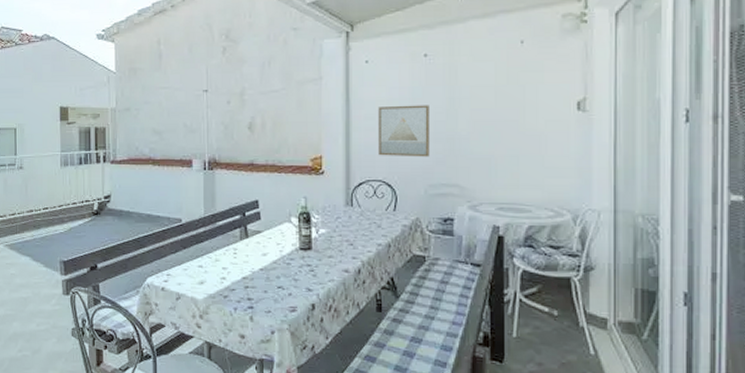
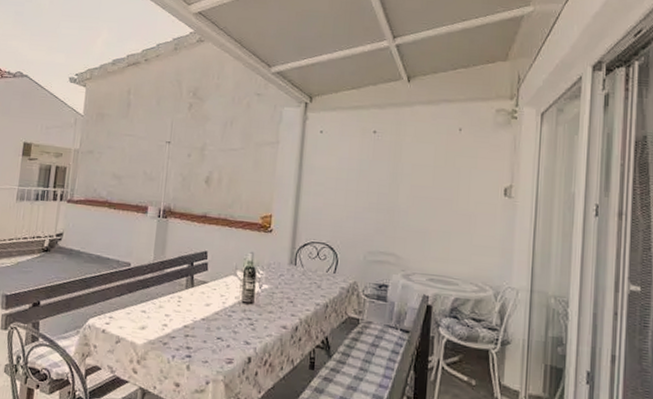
wall art: present [378,105,430,157] -> none [324,174,375,226]

